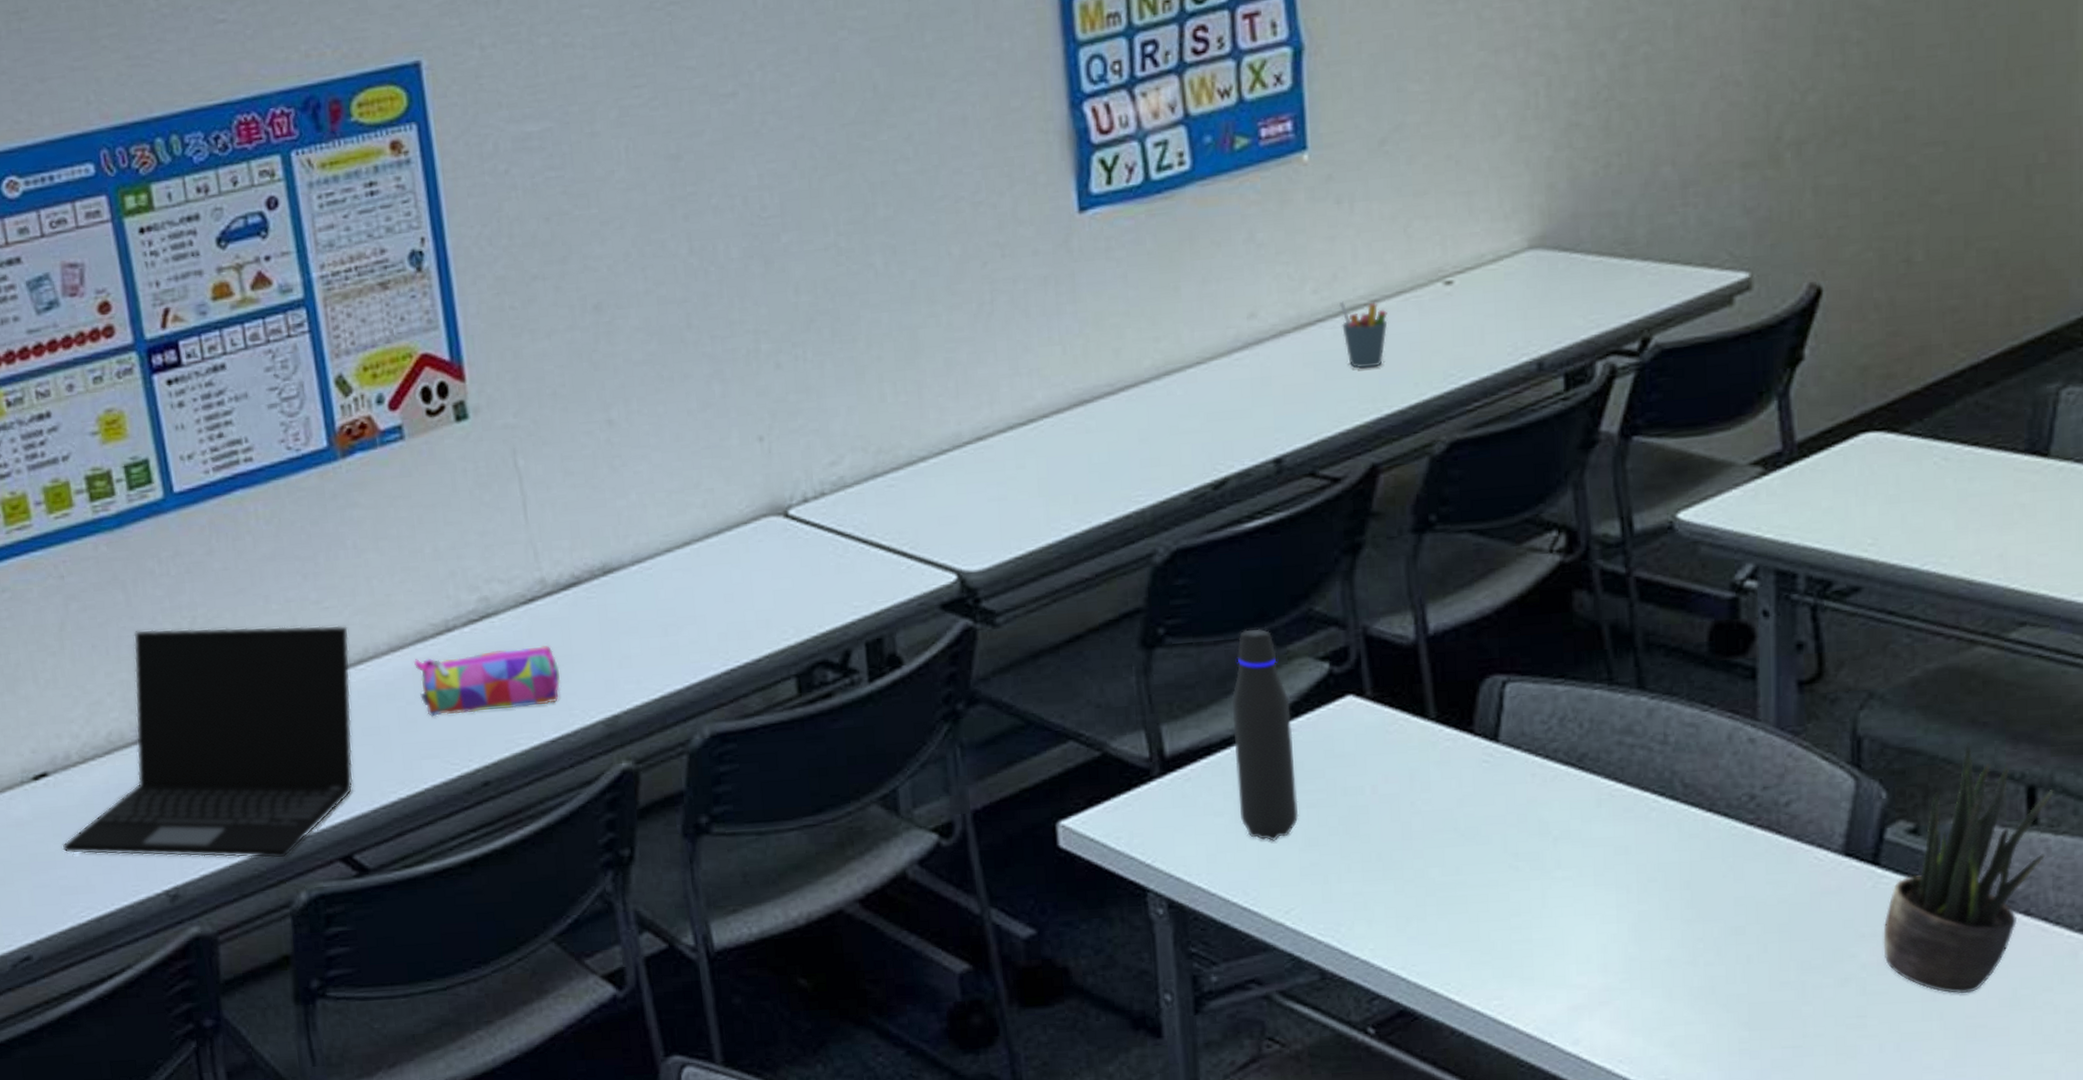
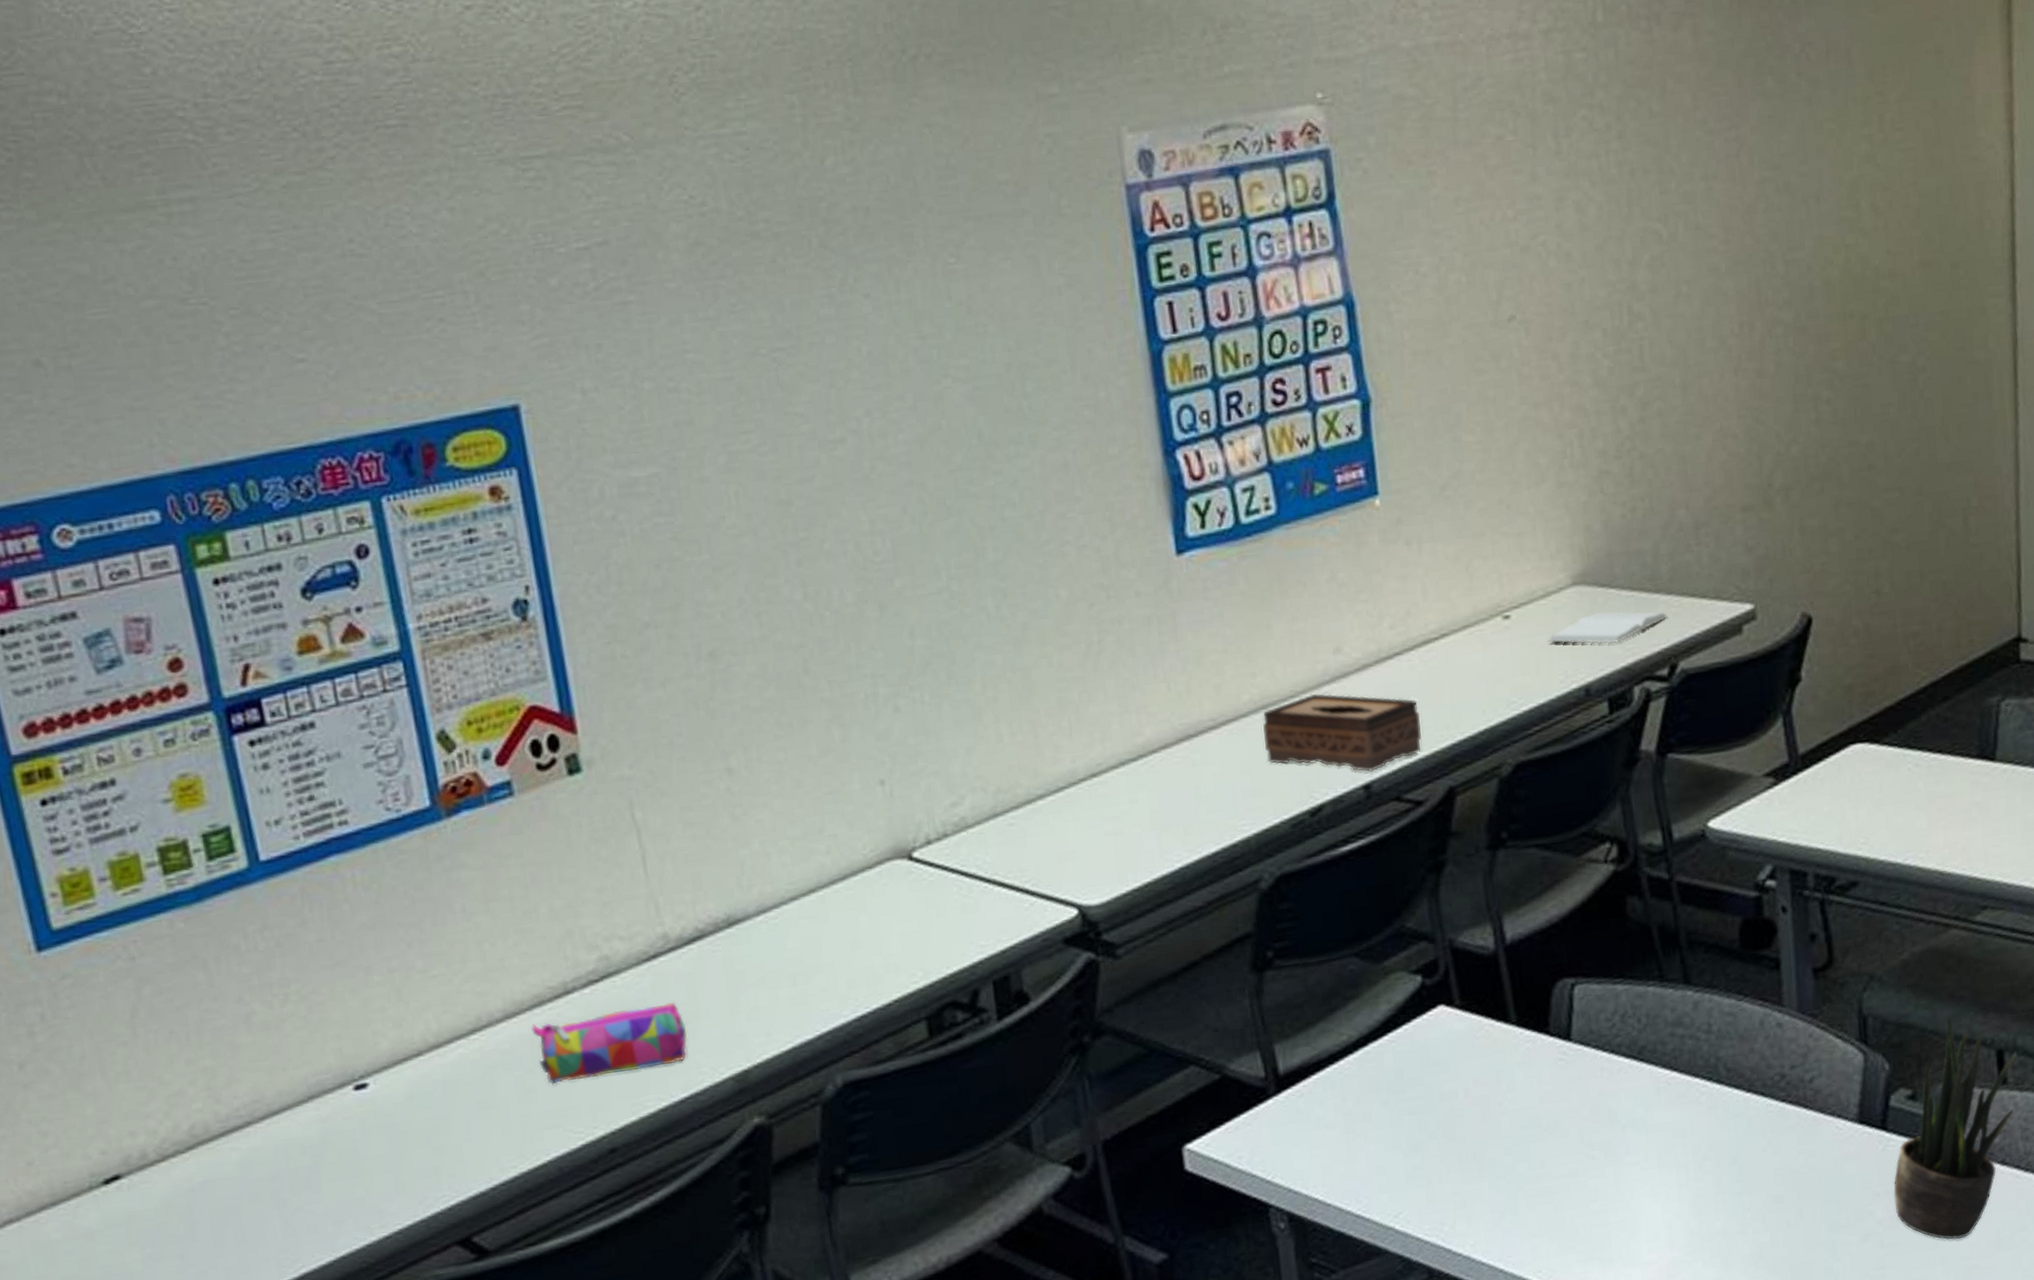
laptop: present [62,625,354,859] -> none [139,993,470,1263]
tissue box: none [1165,360,1343,446] -> present [1263,693,1422,772]
water bottle: present [1231,628,1299,841] -> none [1336,947,1402,1149]
pen holder: present [1340,301,1388,368] -> none [1414,635,1456,698]
book: none [1496,278,1643,313] -> present [1548,611,1668,644]

